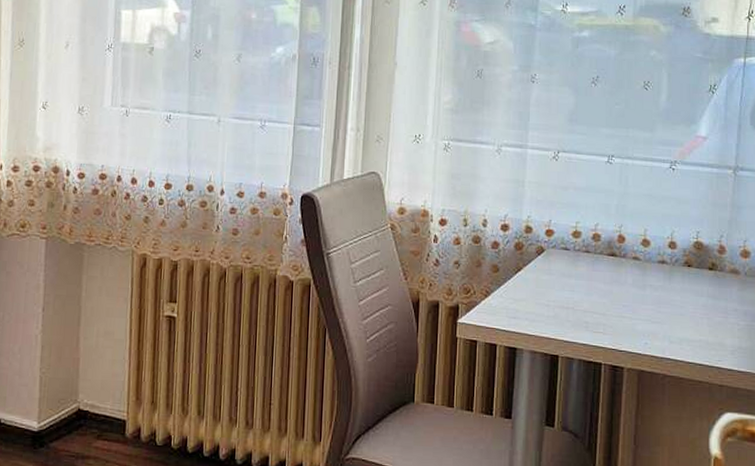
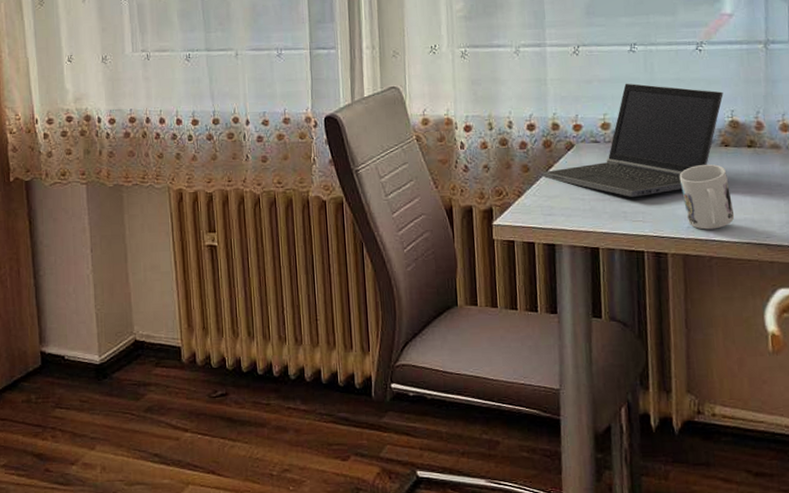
laptop computer: none [512,193,691,308] -> present [543,83,724,197]
mug: none [642,282,691,348] -> present [679,164,735,230]

